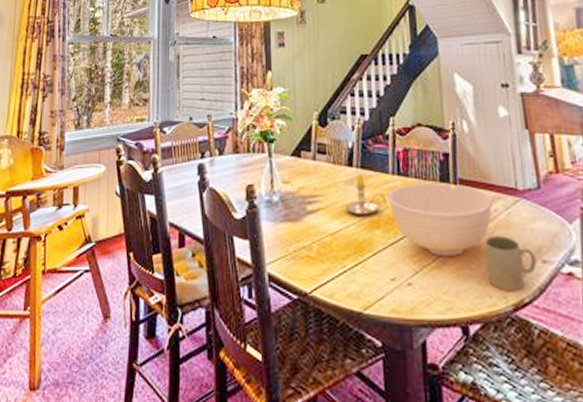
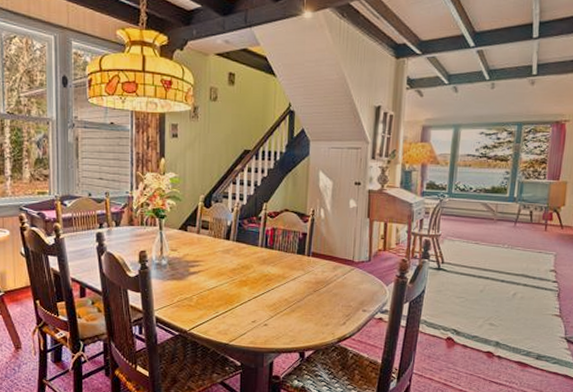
candlestick: present [346,174,387,216] -> none [221,246,255,277]
bowl: present [387,183,493,256] -> none [255,254,335,306]
mug: present [483,235,536,290] -> none [322,292,358,329]

